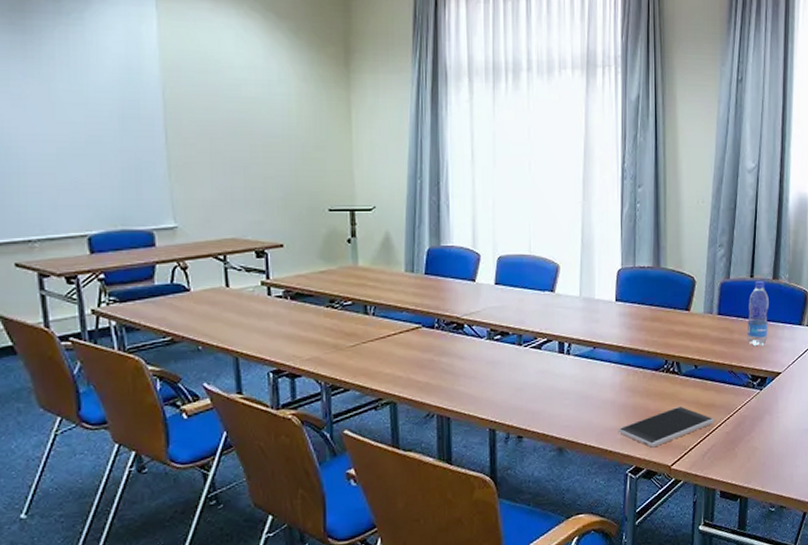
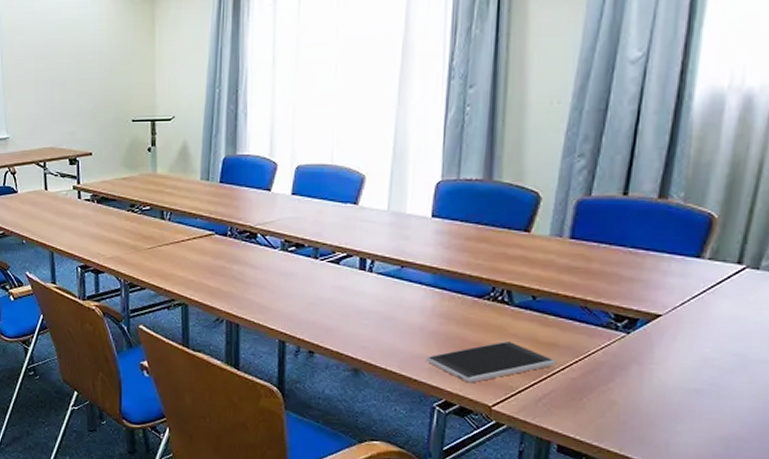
bottle: present [746,280,769,347] -> none [611,199,650,280]

